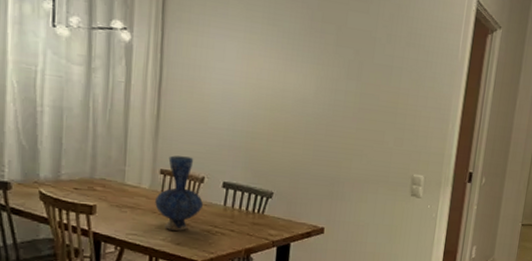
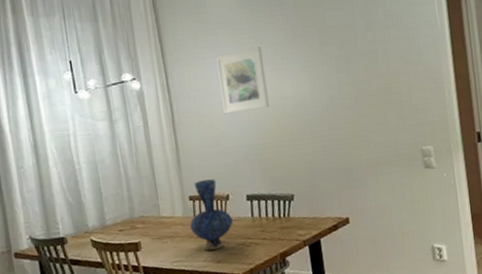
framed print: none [218,28,273,97] -> present [216,47,269,114]

